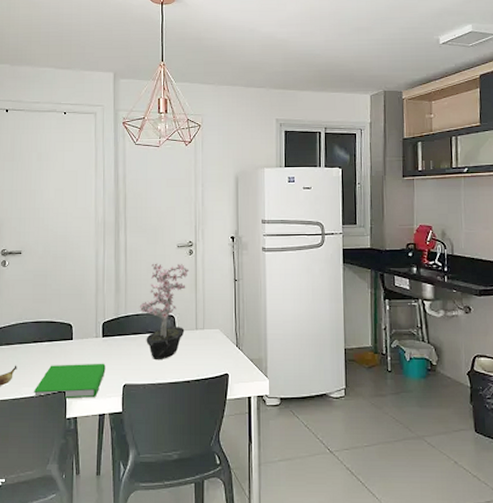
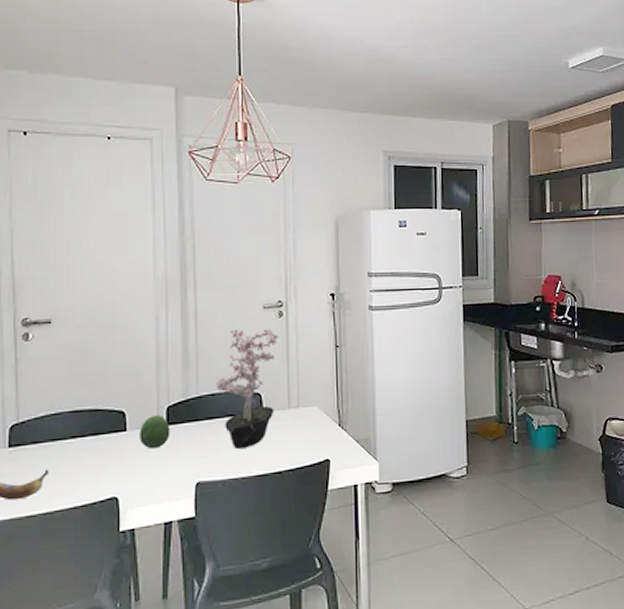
book: present [33,363,106,399] -> none [73,457,172,509]
fruit: none [82,328,105,355] -> present [140,414,170,449]

